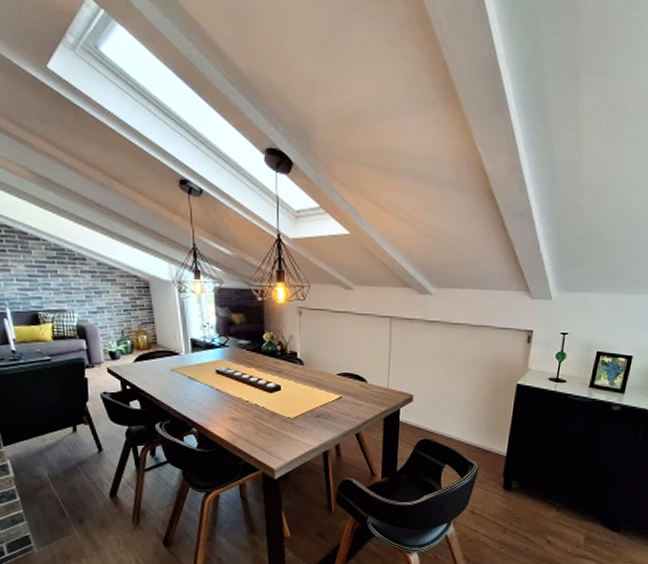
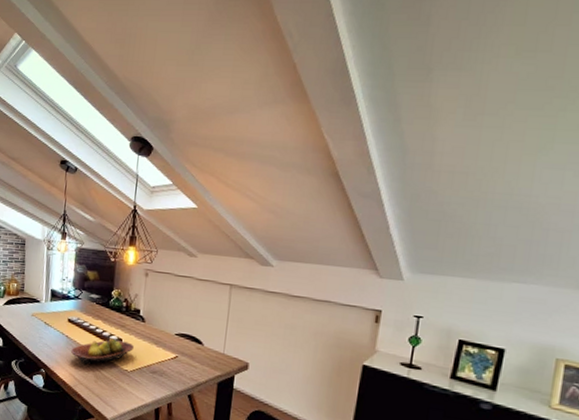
fruit bowl: none [224,386,294,417] -> present [71,338,134,365]

